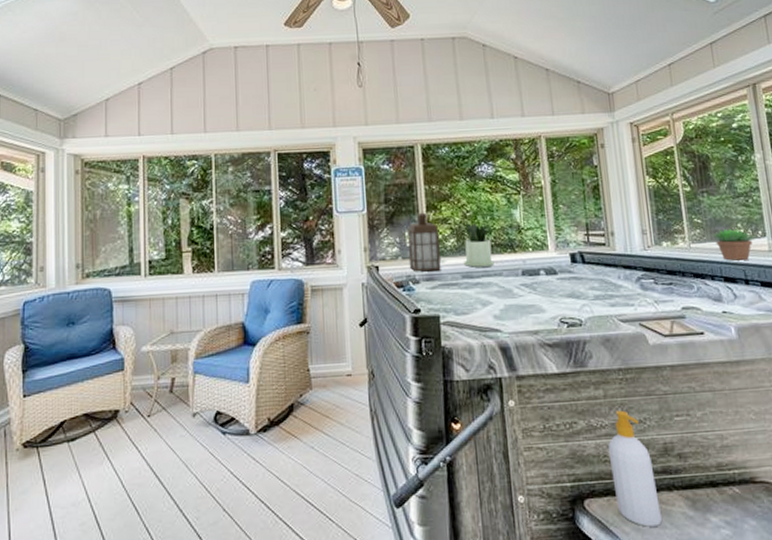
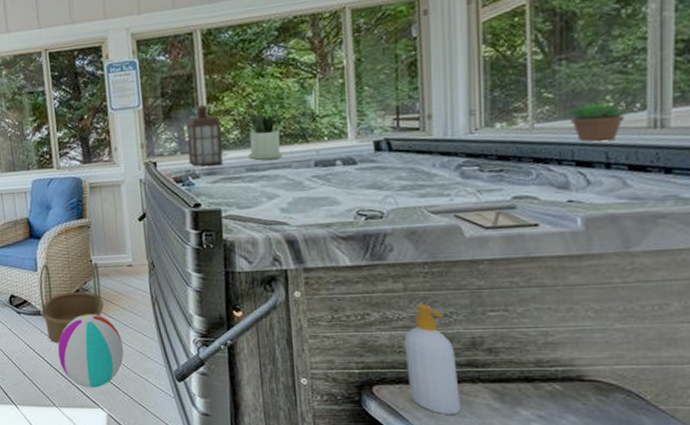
basket: none [250,371,320,469] -> present [39,262,104,344]
beach ball: none [265,431,339,523] -> present [57,314,124,388]

